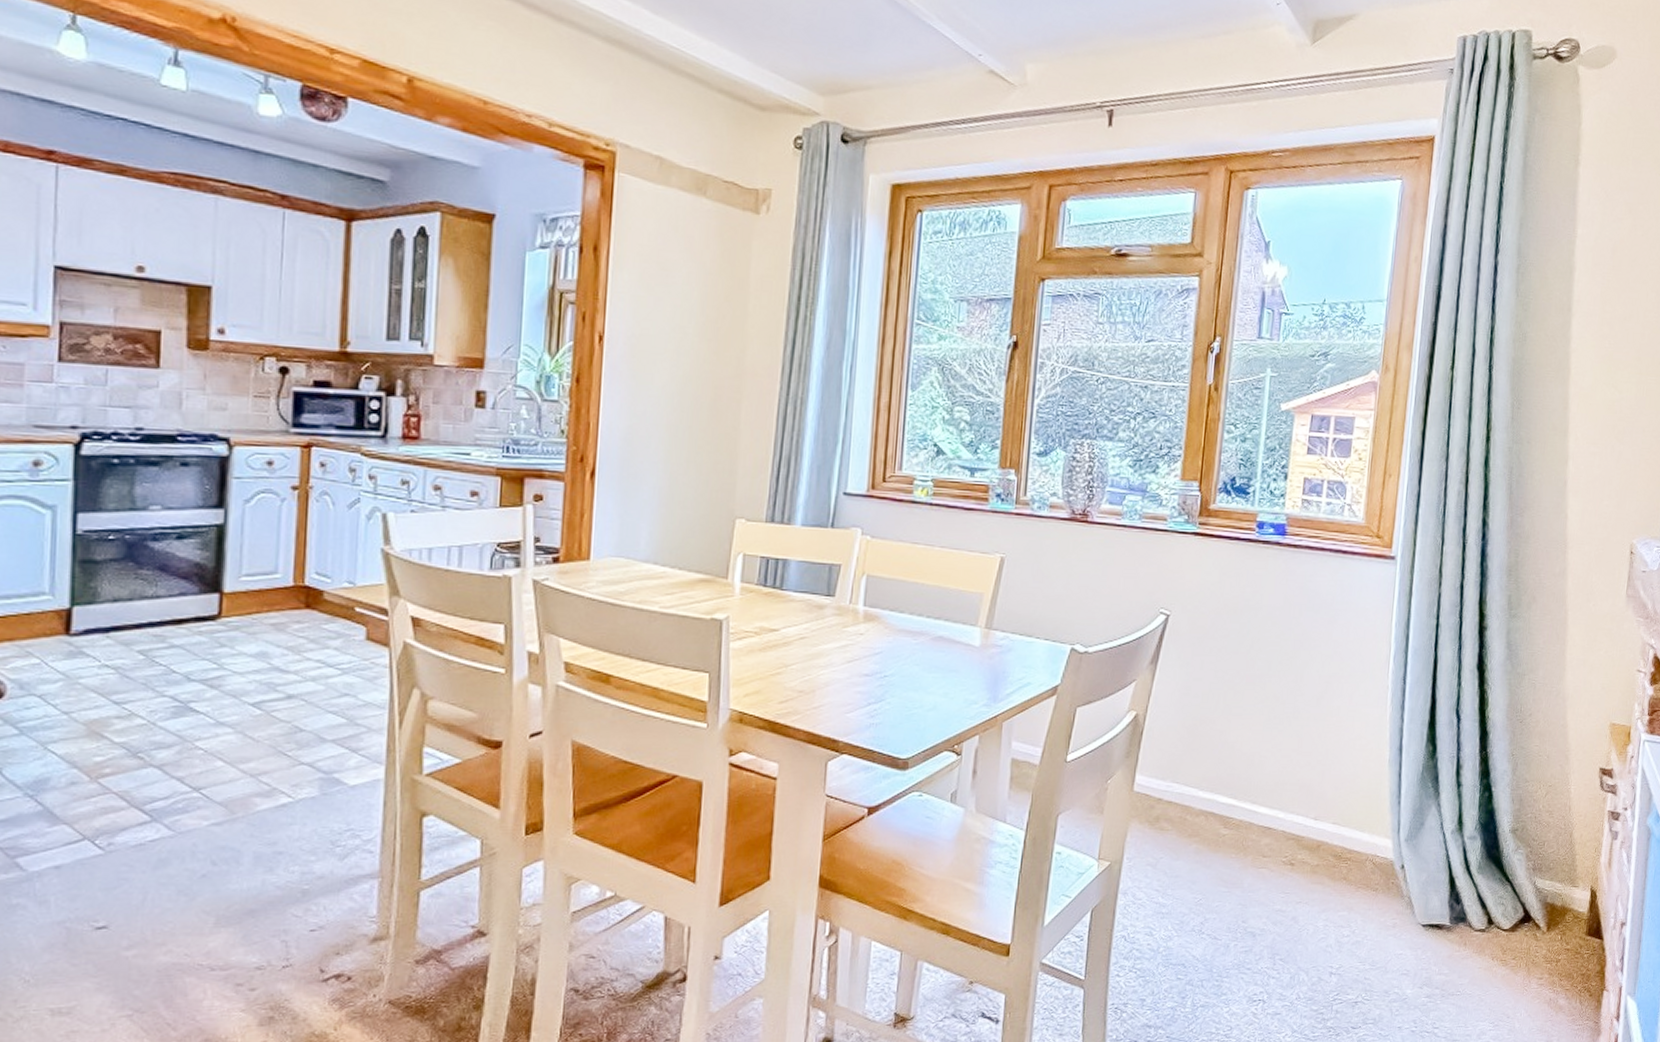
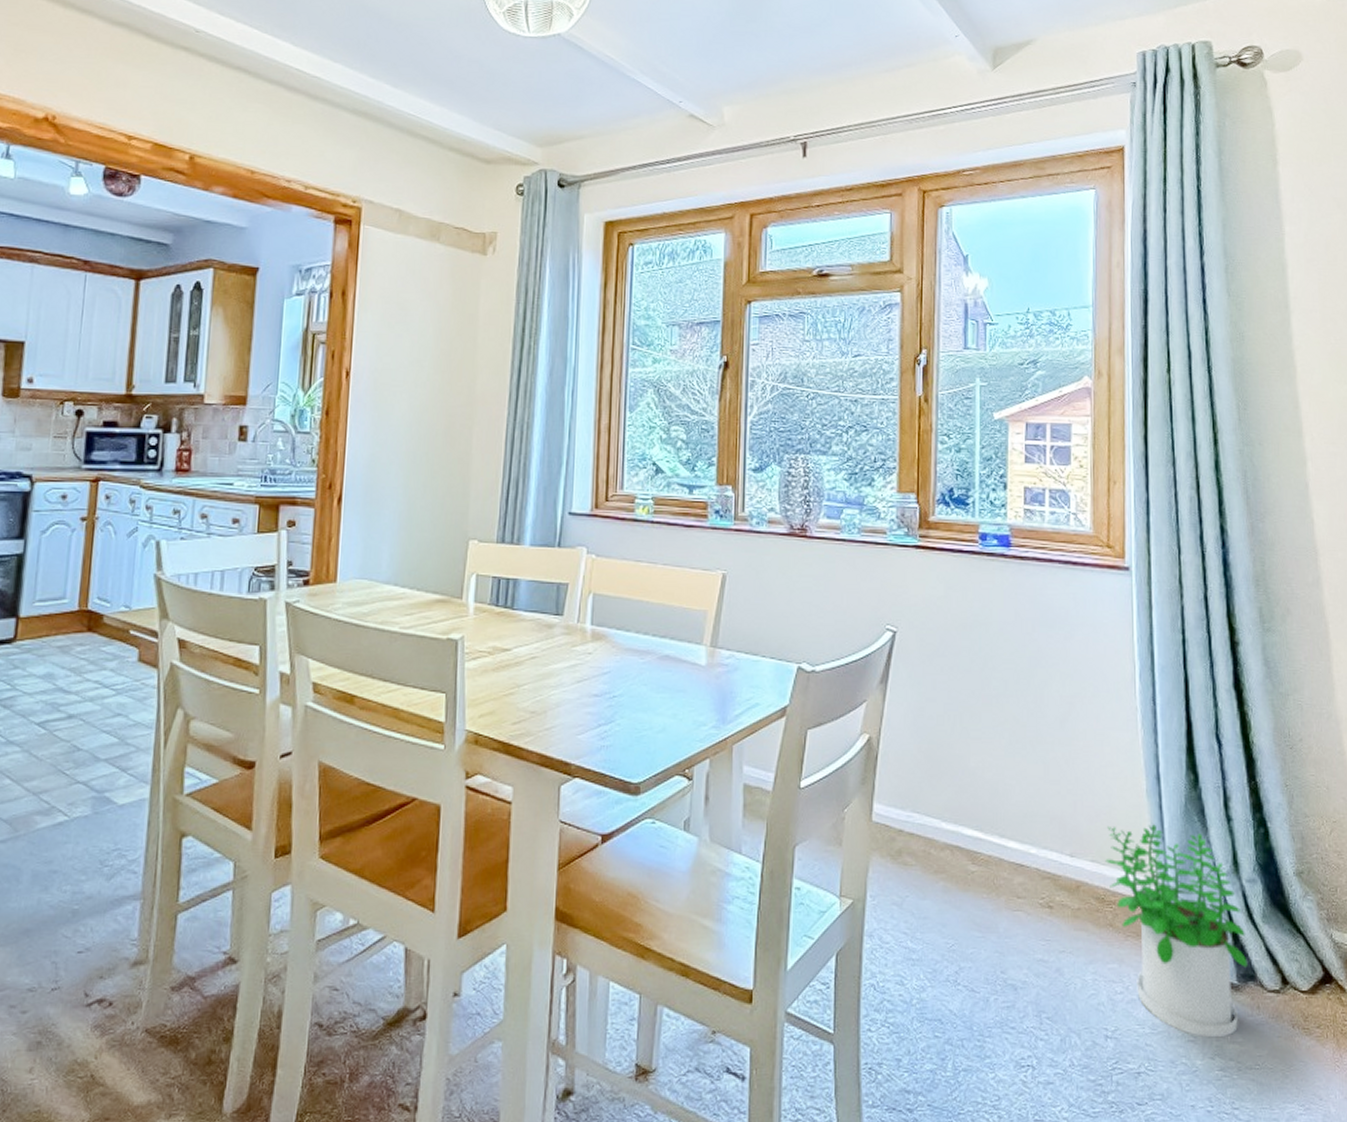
potted plant: none [1345,790,1462,971] -> present [1105,824,1247,1038]

